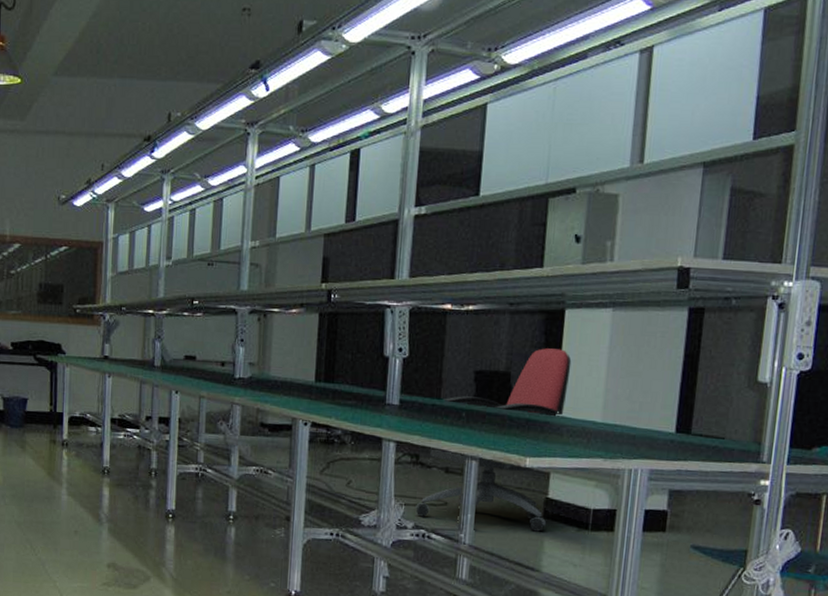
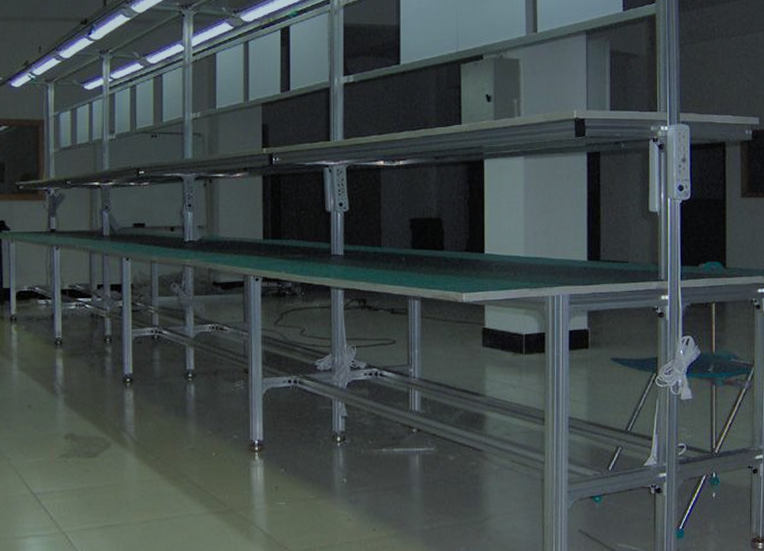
office chair: present [415,348,572,532] -> none [367,195,494,360]

